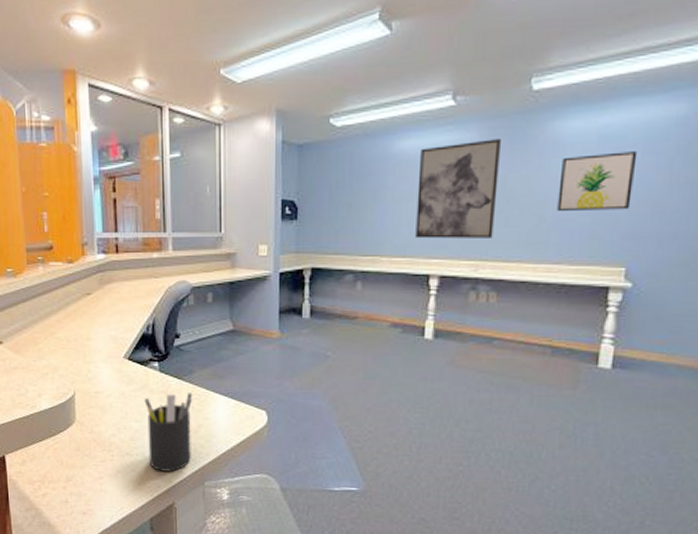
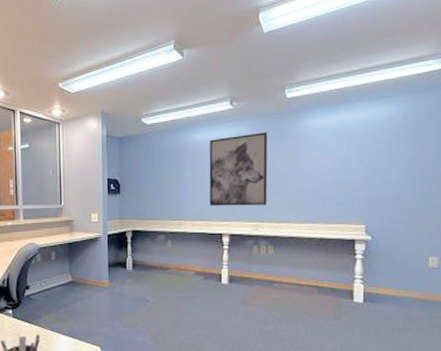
wall art: present [557,151,638,211] -> none [311,140,364,184]

